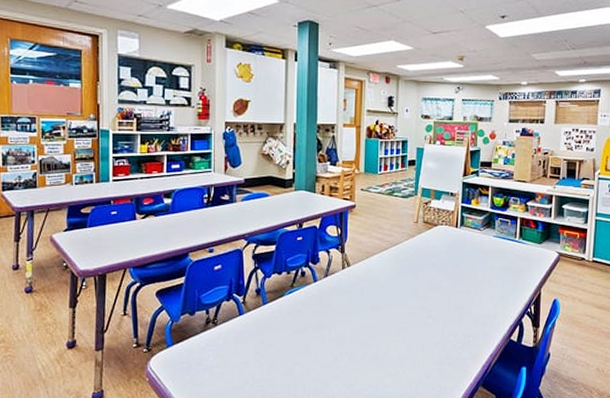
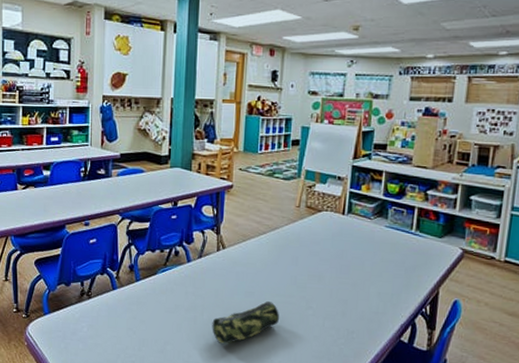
pencil case: none [339,314,403,360] -> present [212,301,280,345]

